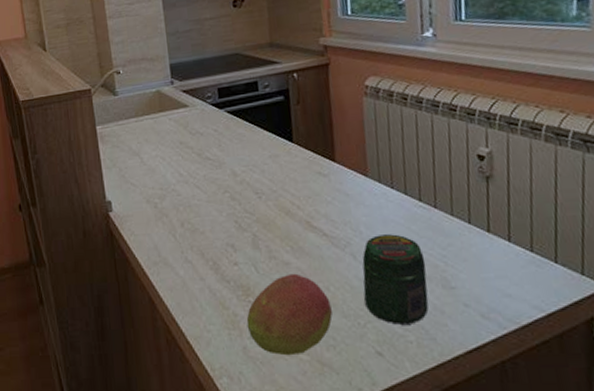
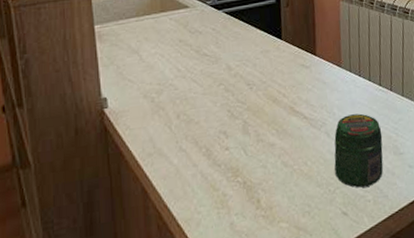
fruit: present [246,273,333,356] -> none [234,152,309,226]

